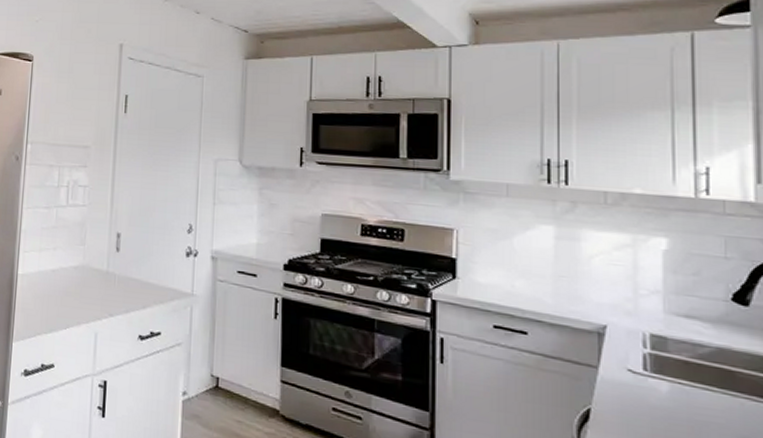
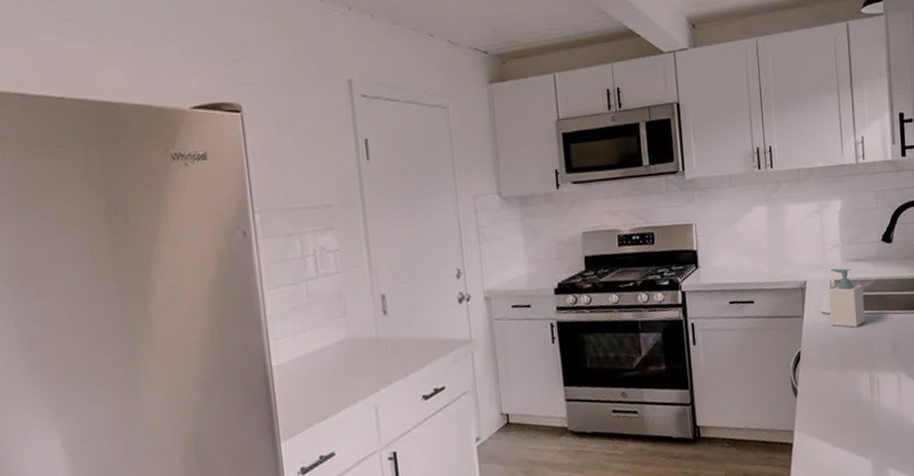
soap bottle: none [640,319,698,401] -> present [828,268,865,328]

